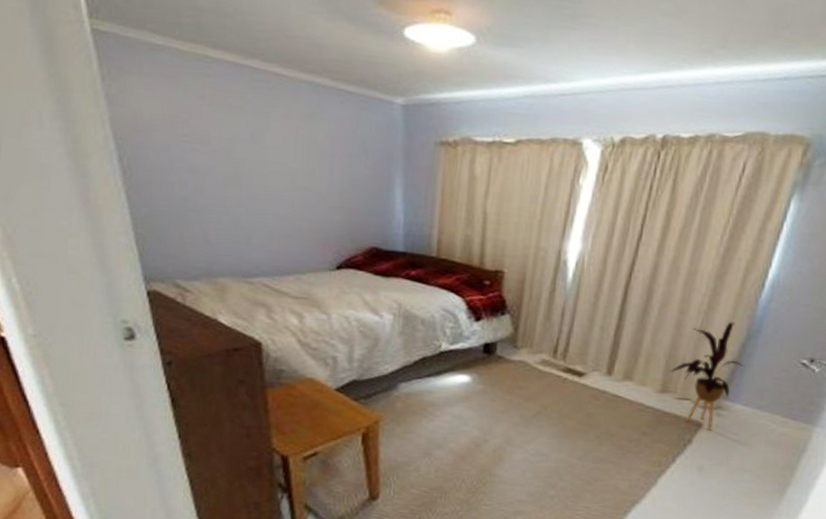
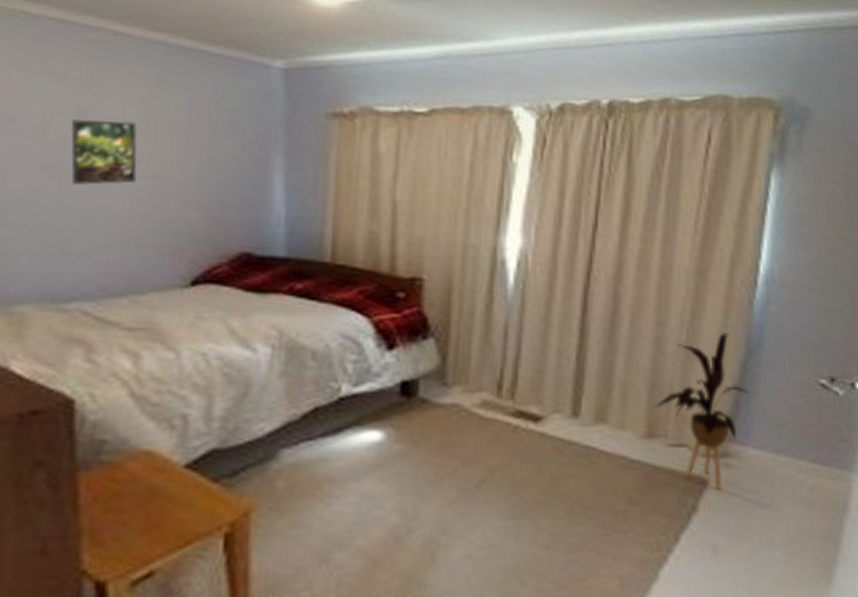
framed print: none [247,142,296,194] -> present [70,118,138,186]

